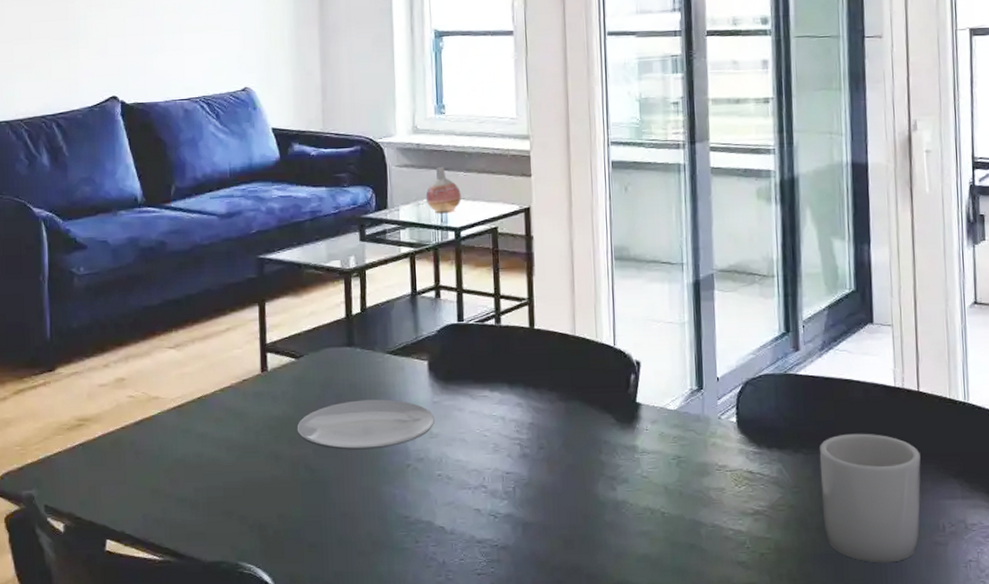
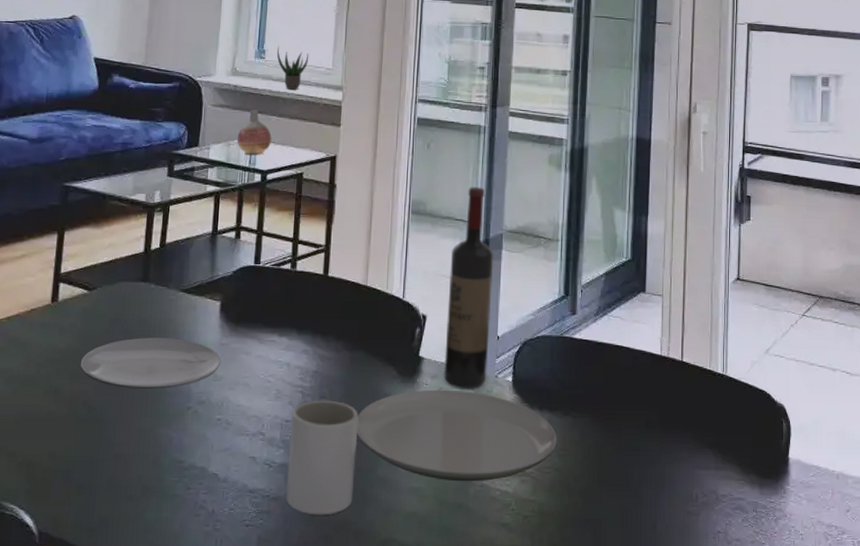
potted plant: none [456,98,491,143] -> present [276,45,309,90]
cup: none [512,450,582,562] -> present [286,400,359,515]
plate: none [578,433,789,523] -> present [356,389,557,482]
wine bottle: none [660,227,709,432] -> present [444,186,494,389]
mug: present [819,433,921,563] -> none [585,399,680,531]

